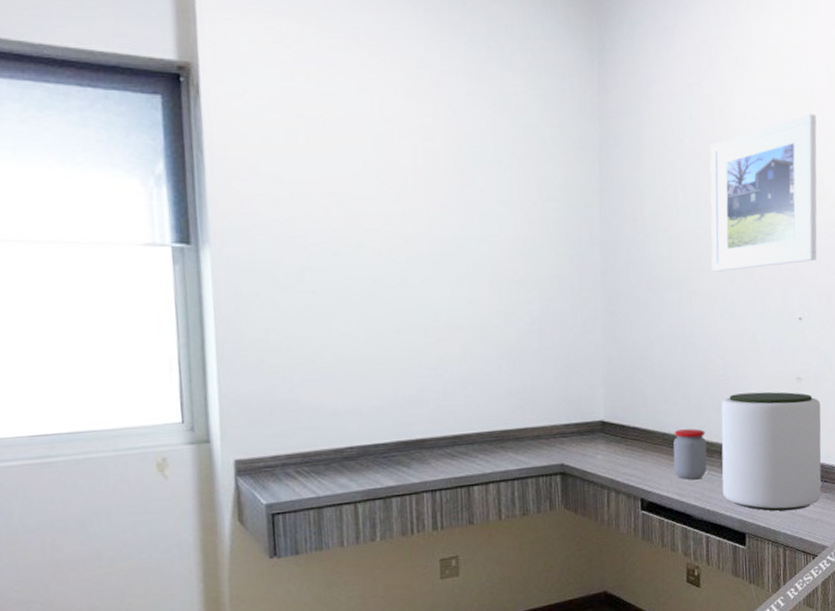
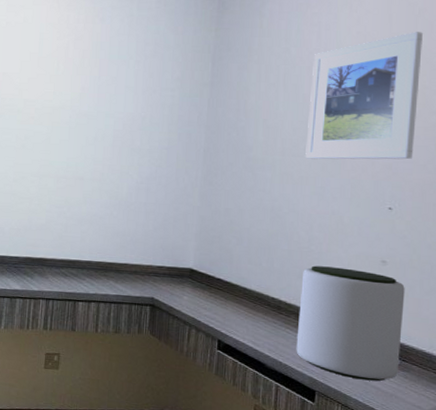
jar: present [673,428,707,480] -> none [251,288,285,333]

